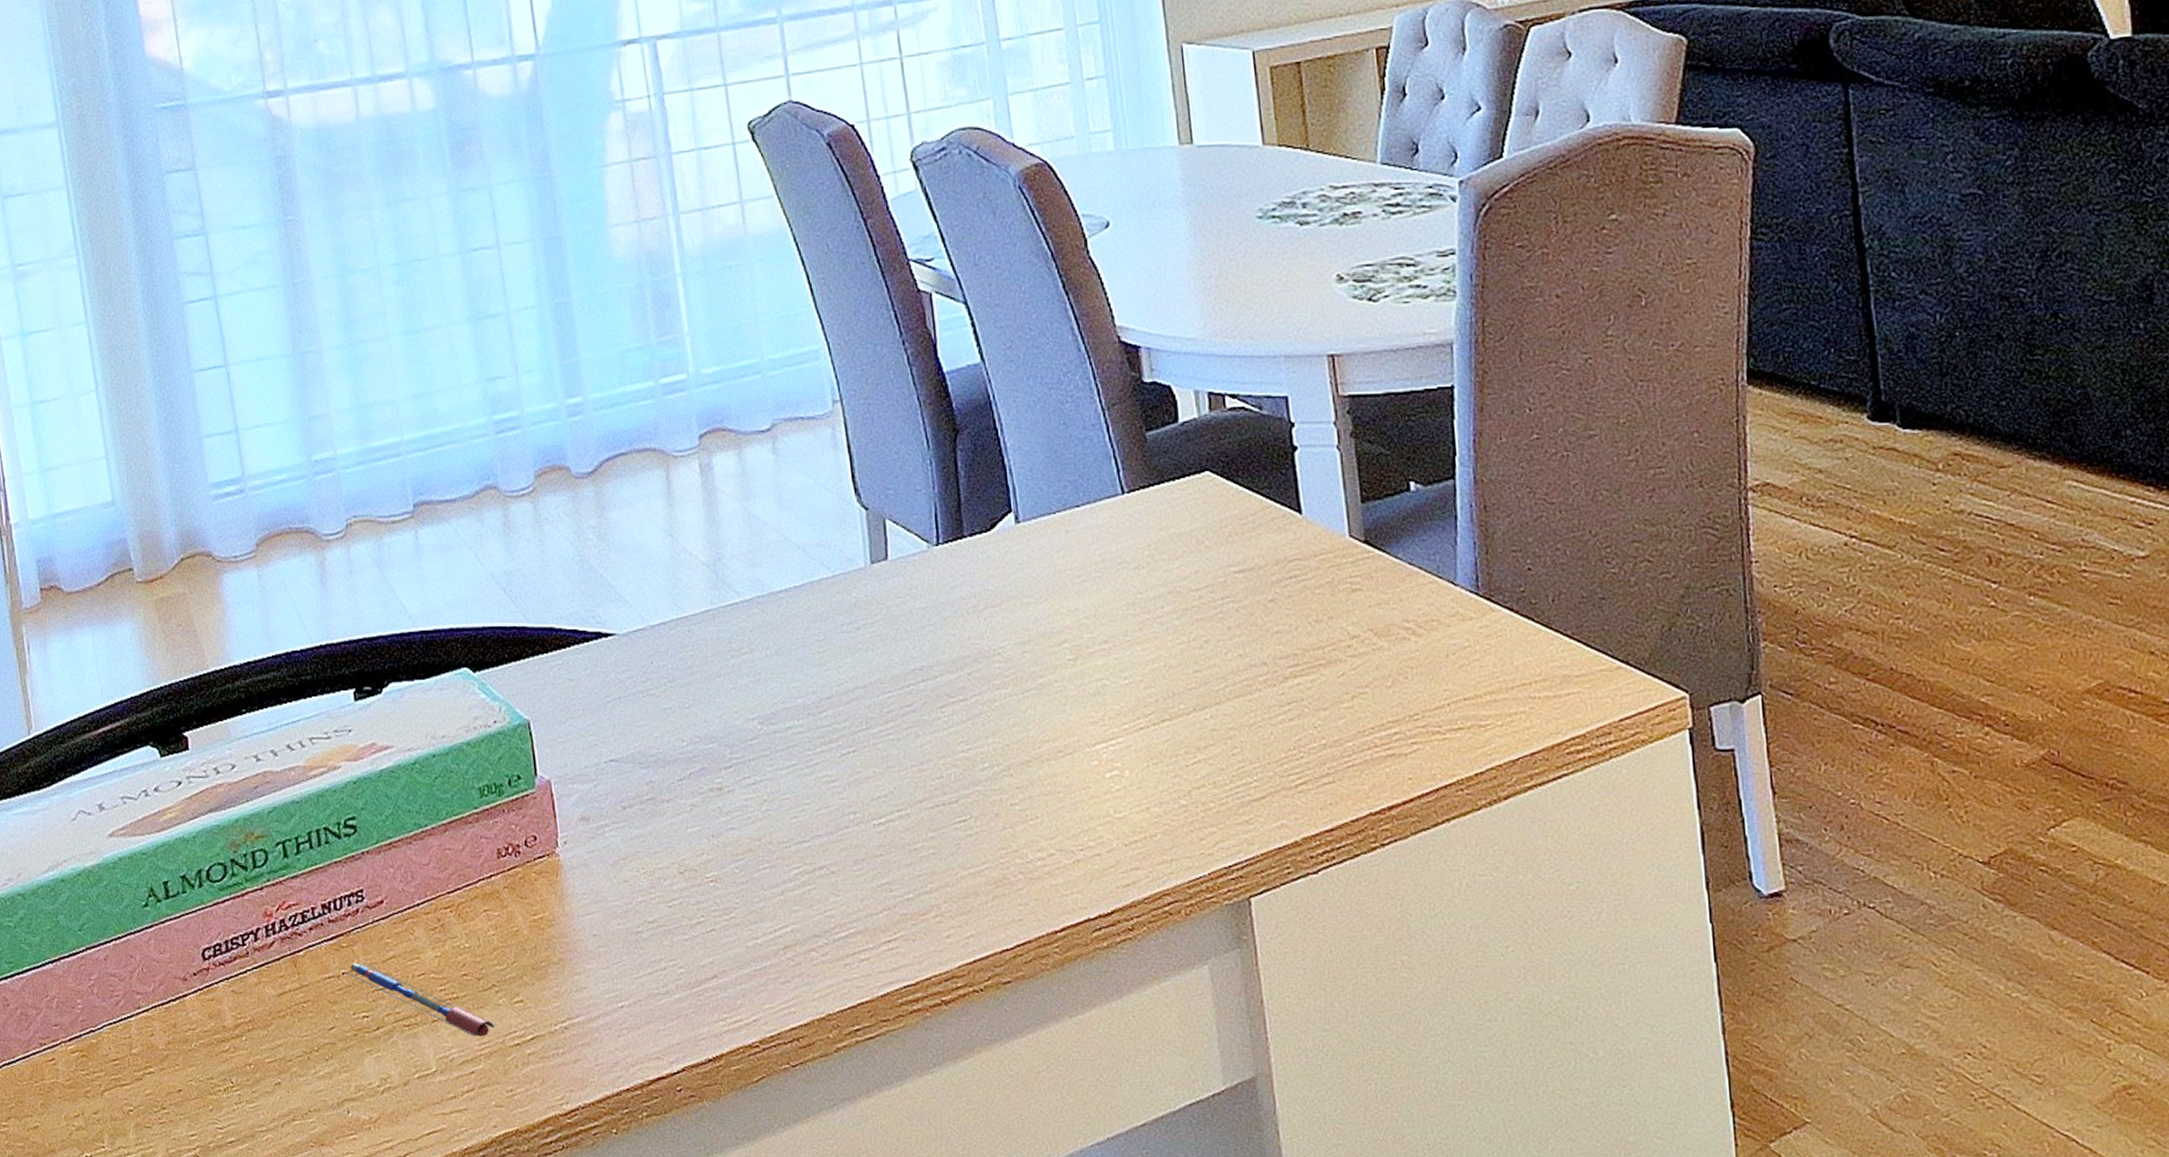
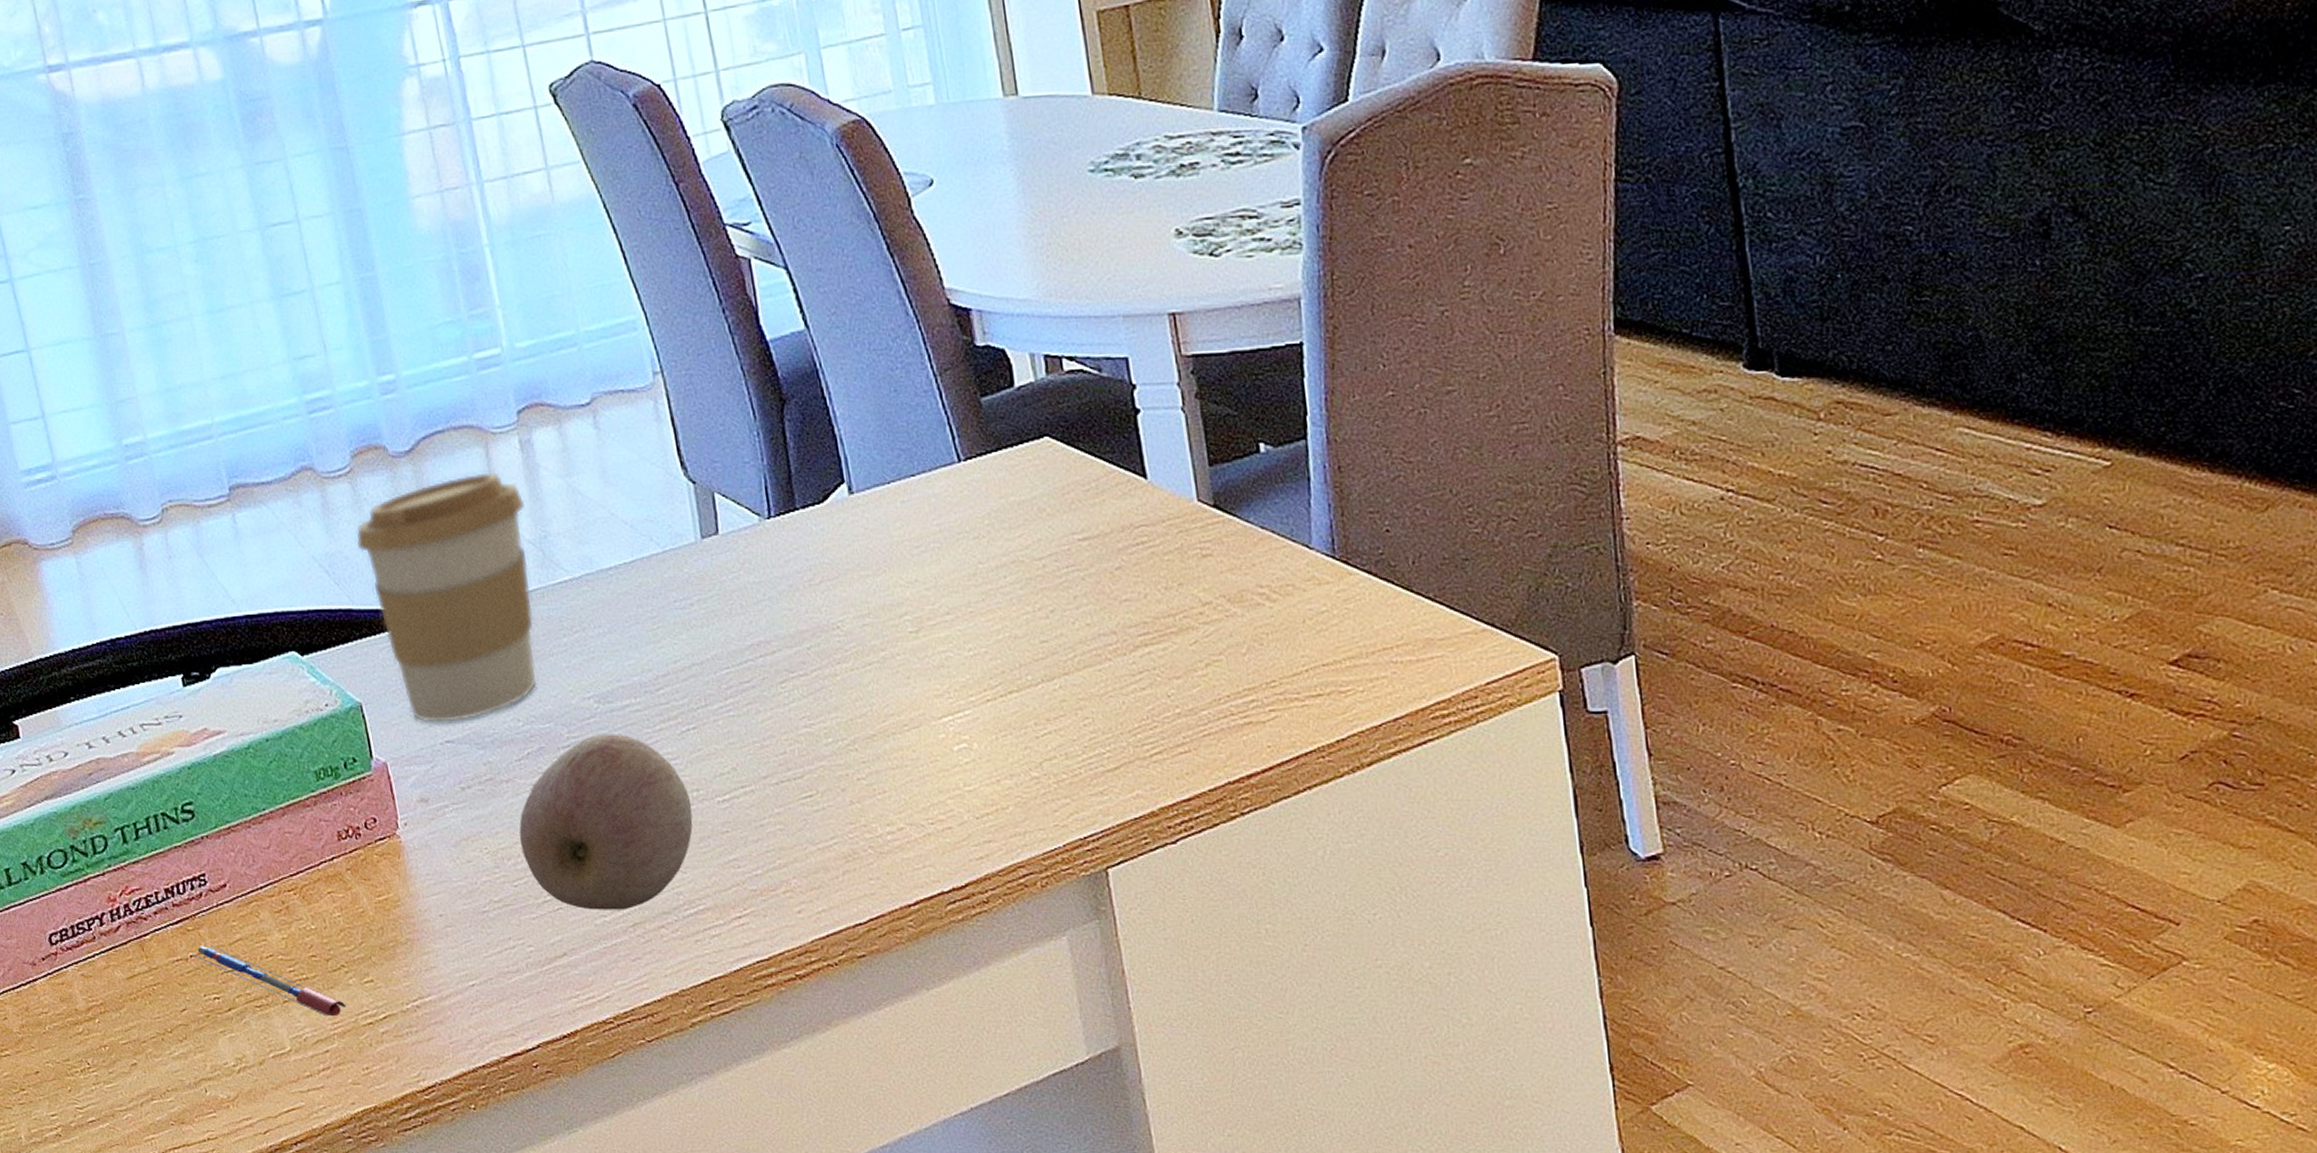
coffee cup: none [534,493,704,743] -> present [355,471,538,724]
fruit: none [677,755,848,933] -> present [519,734,693,910]

